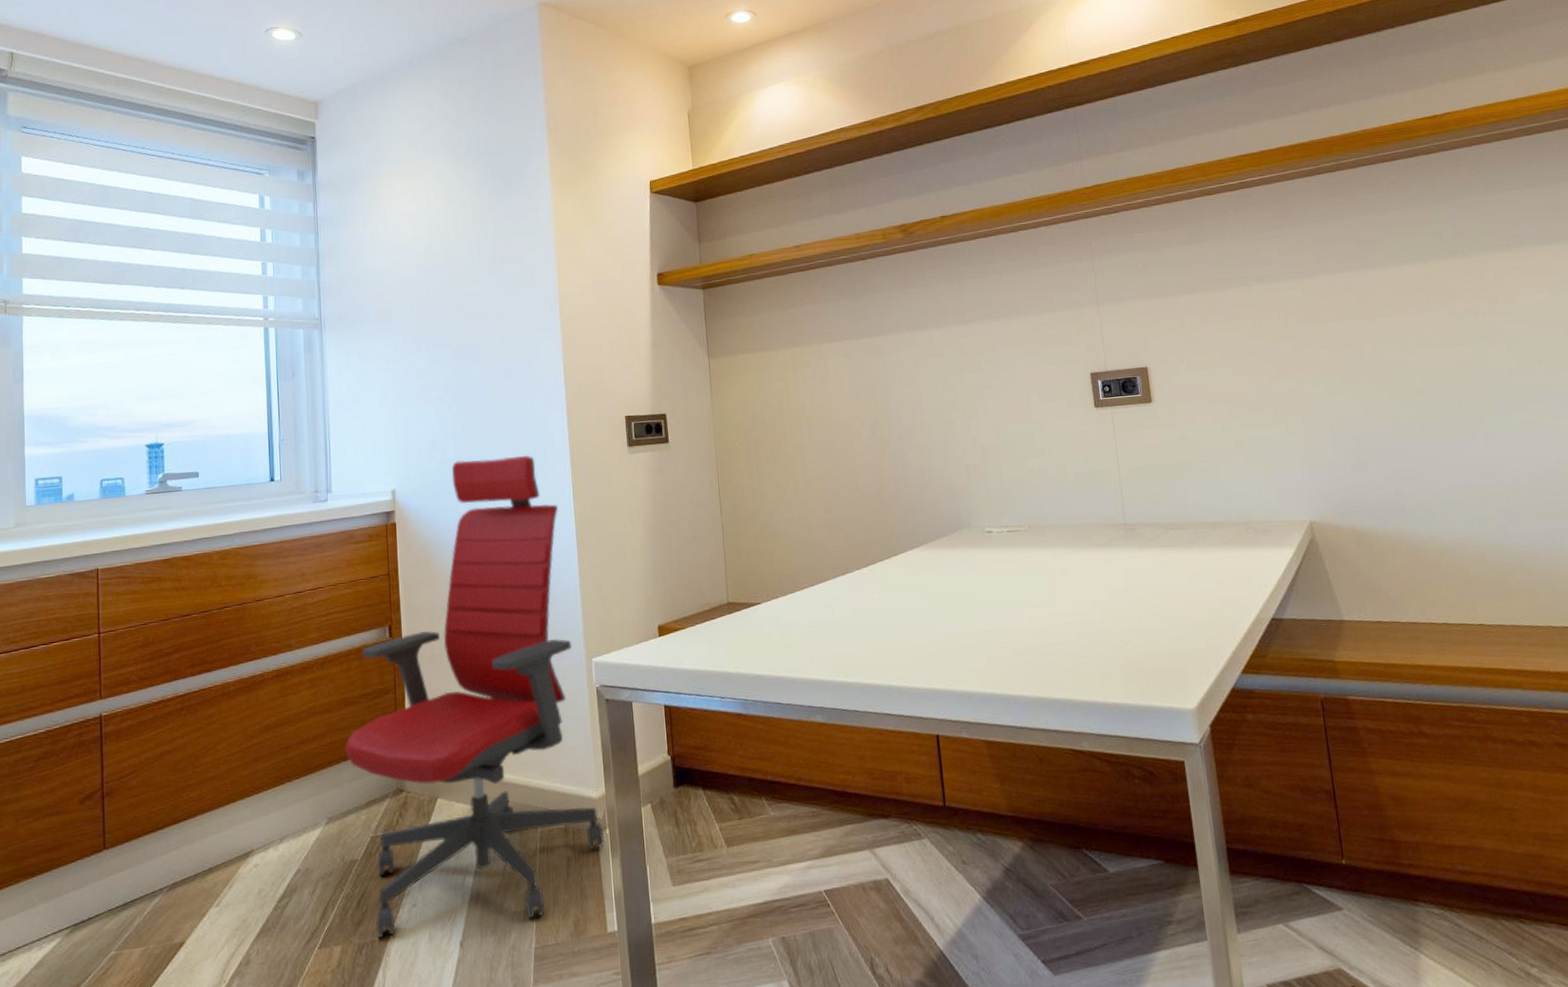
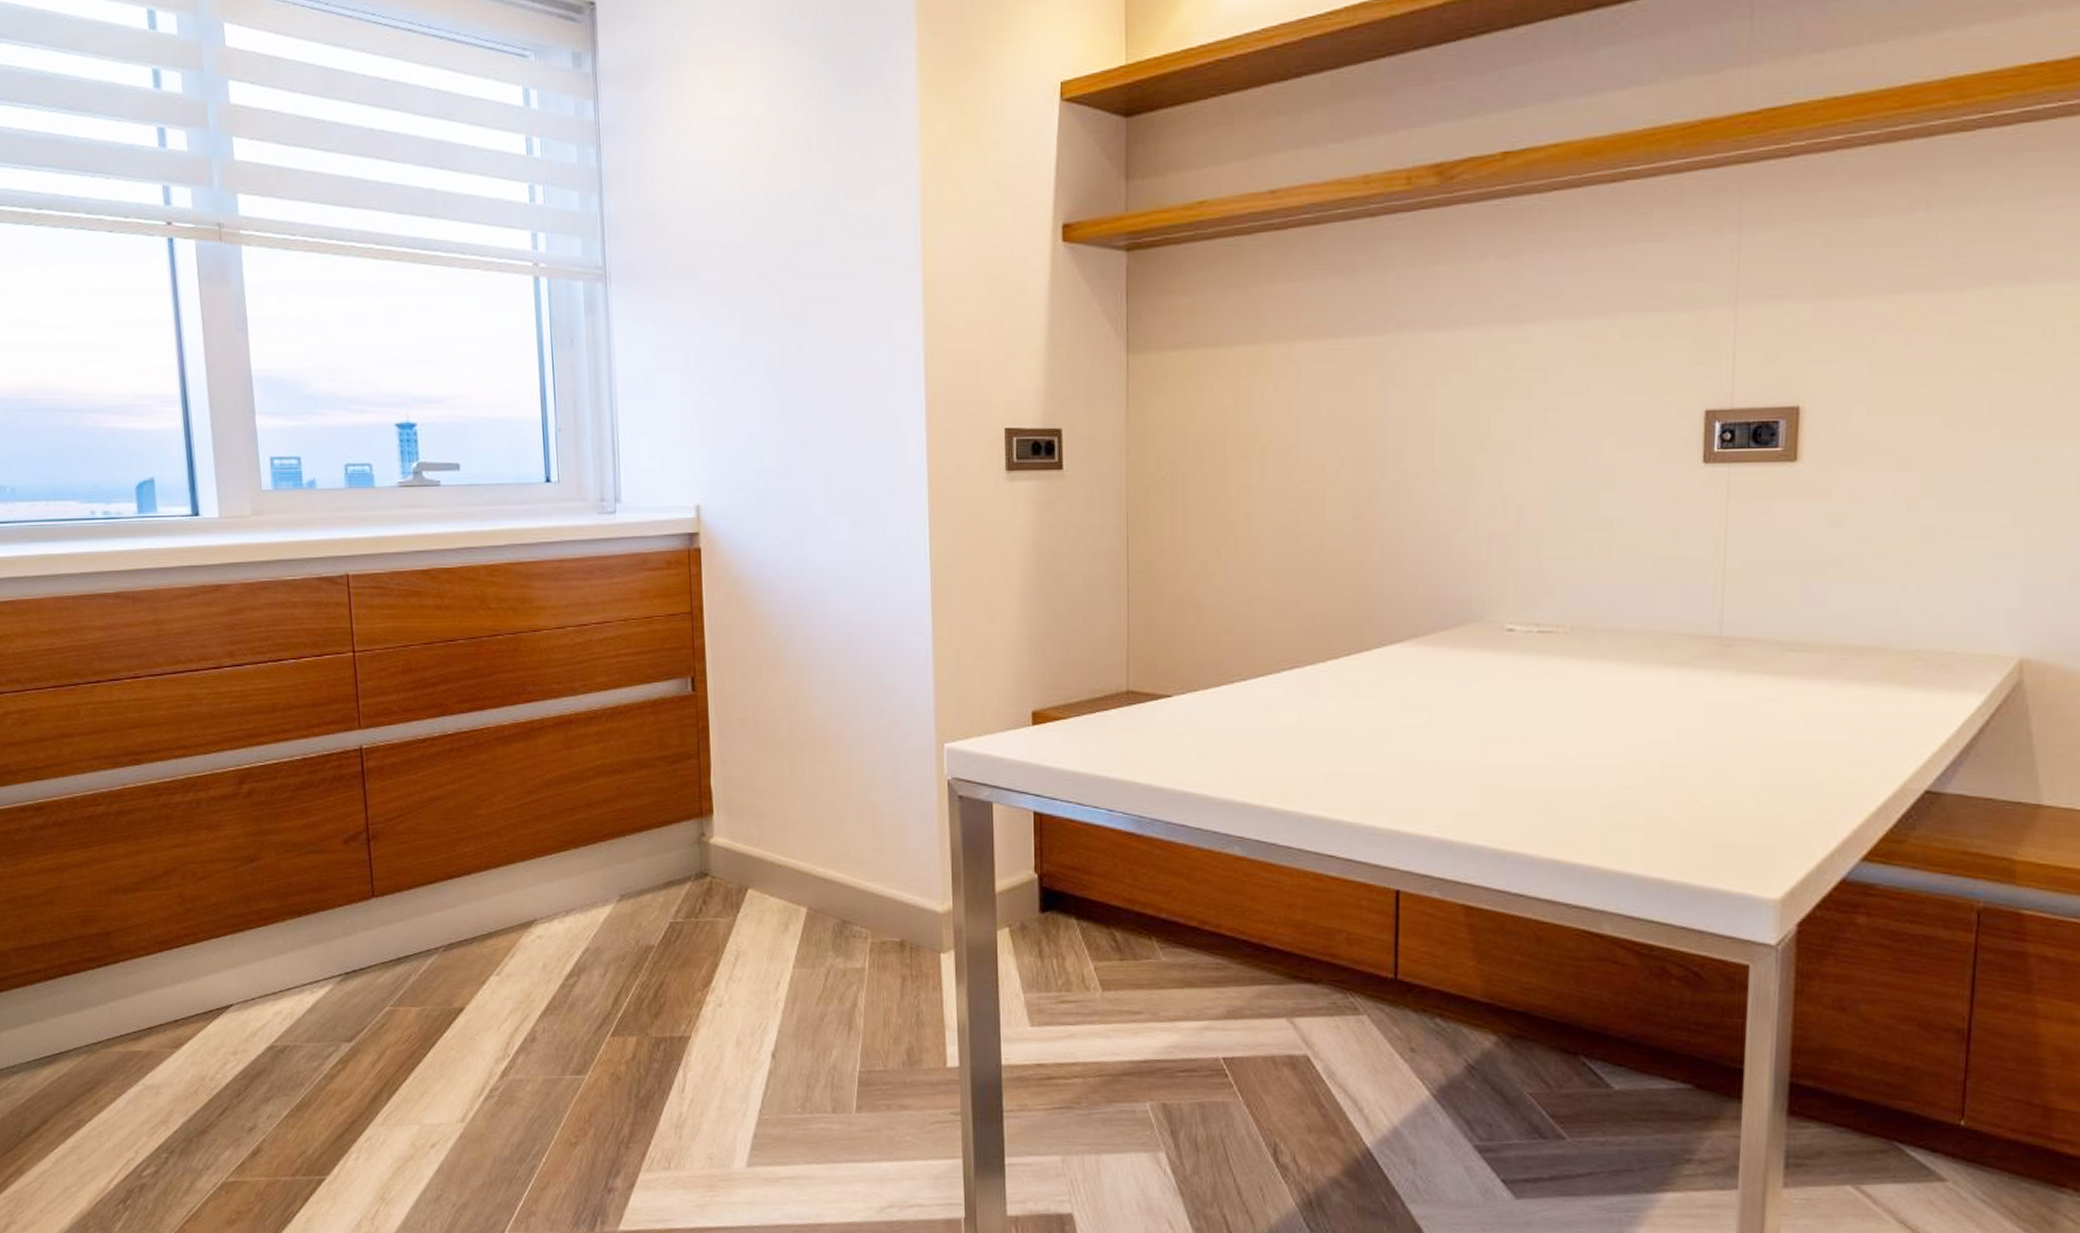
office chair: present [344,455,605,939] -> none [638,472,950,1039]

